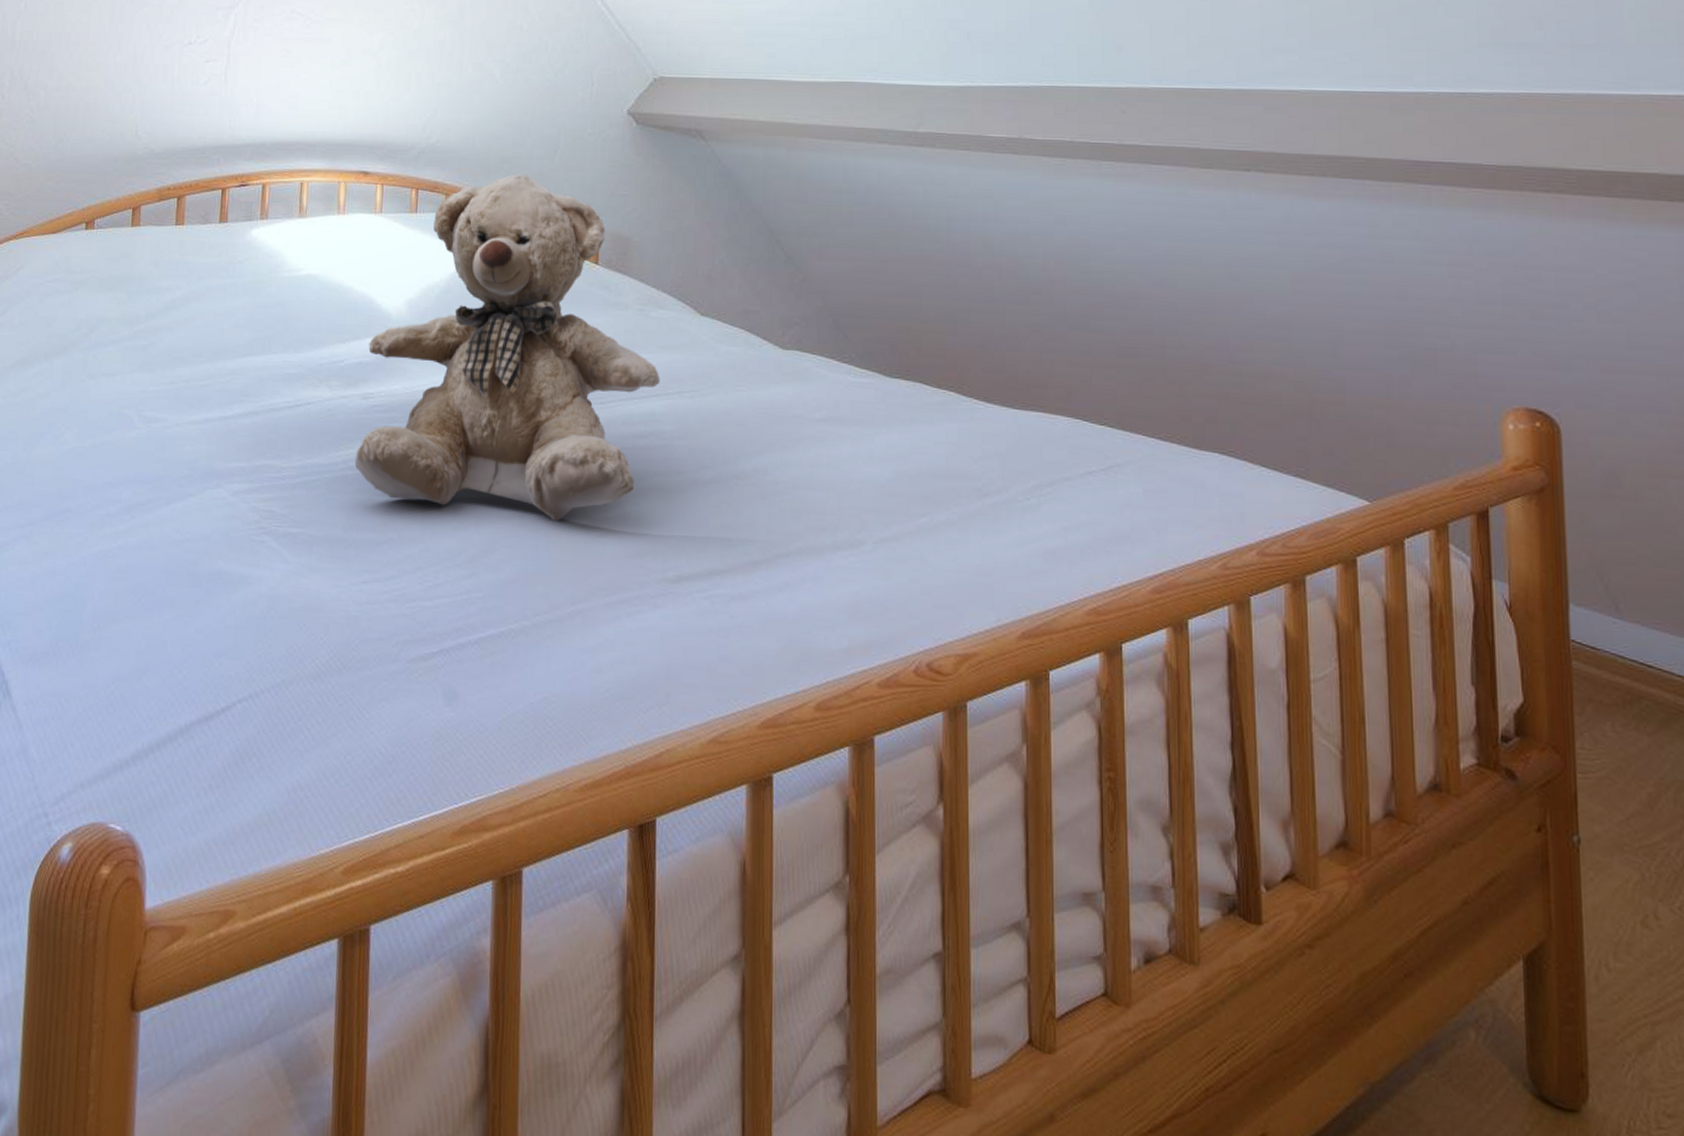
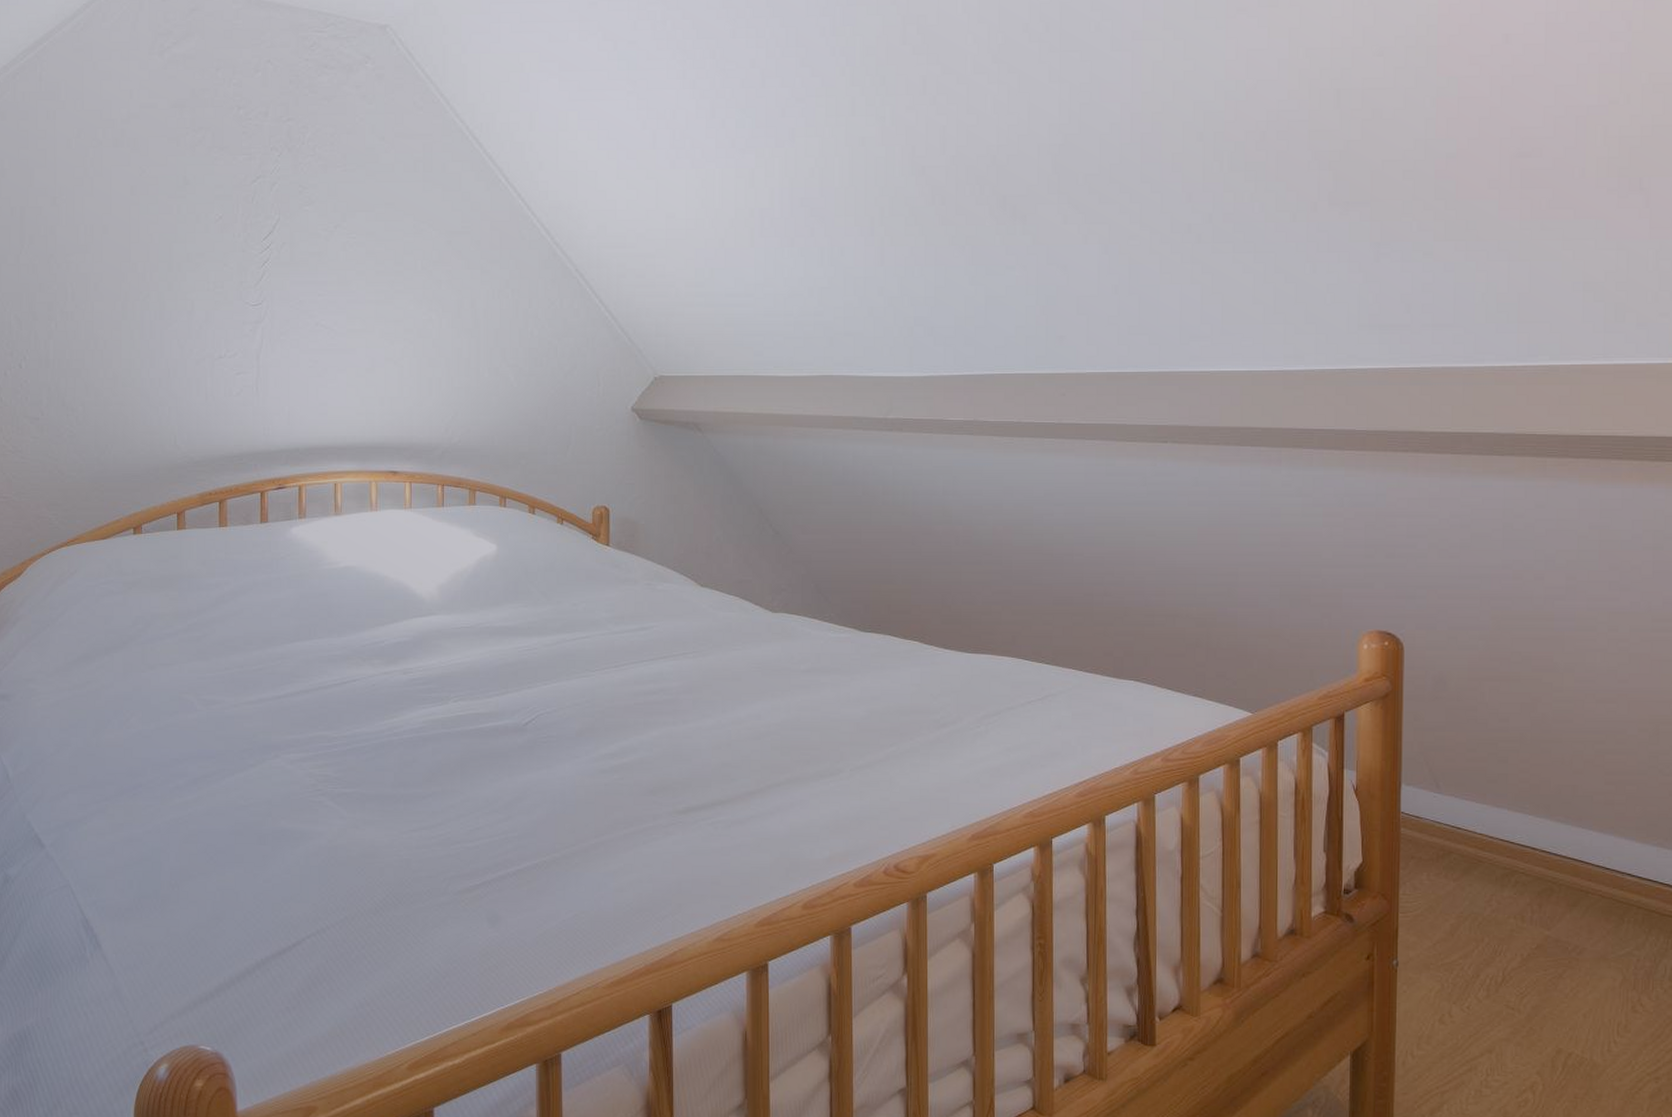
teddy bear: present [354,174,661,521] -> none [399,468,667,768]

